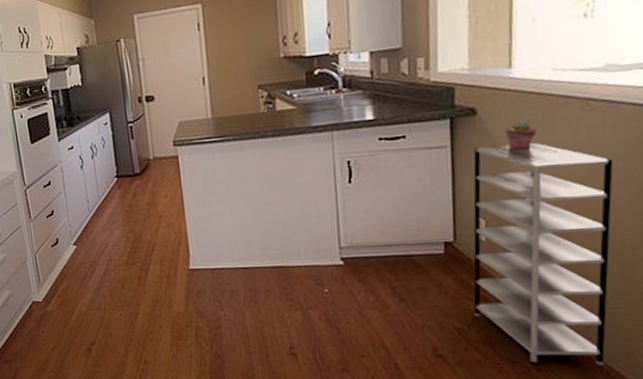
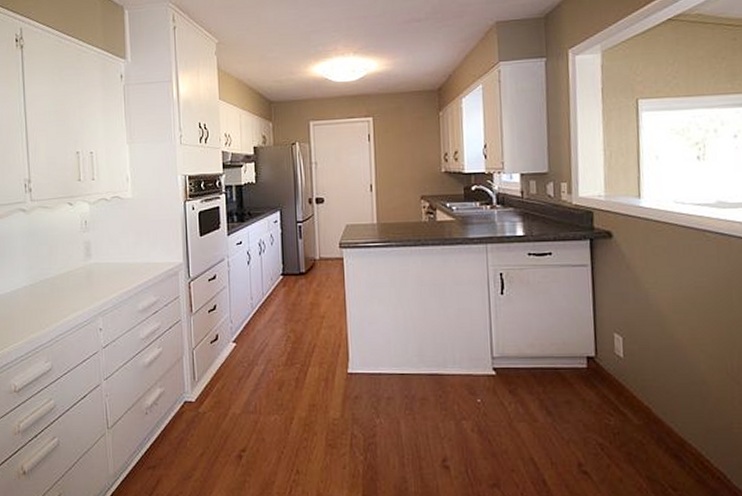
shelving unit: present [473,142,613,366] -> none [611,266,732,486]
potted succulent: present [505,119,537,151] -> none [637,245,663,273]

